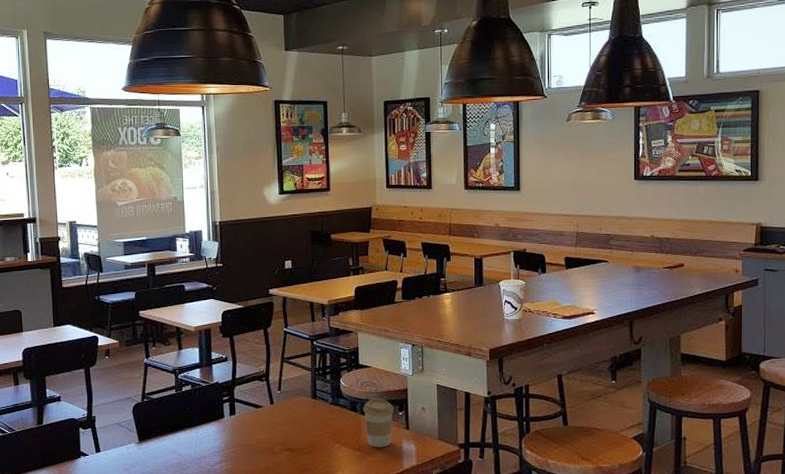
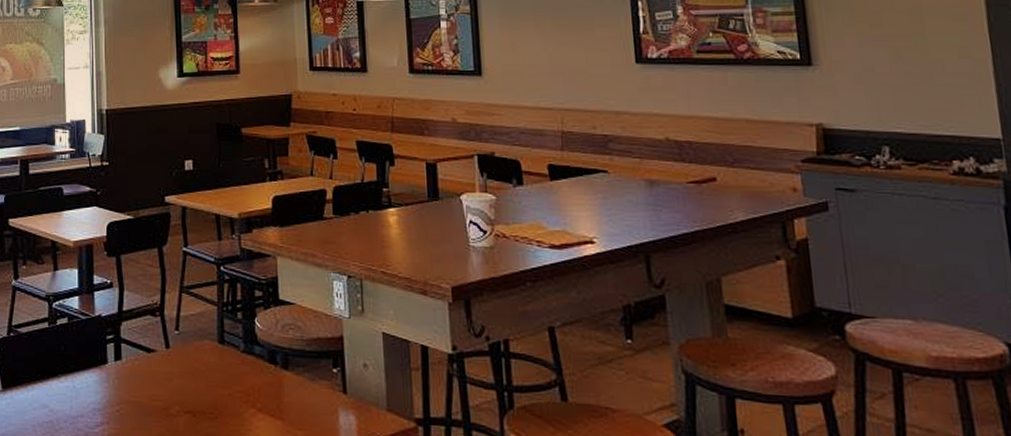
coffee cup: present [363,399,394,448] -> none [285,348,325,418]

